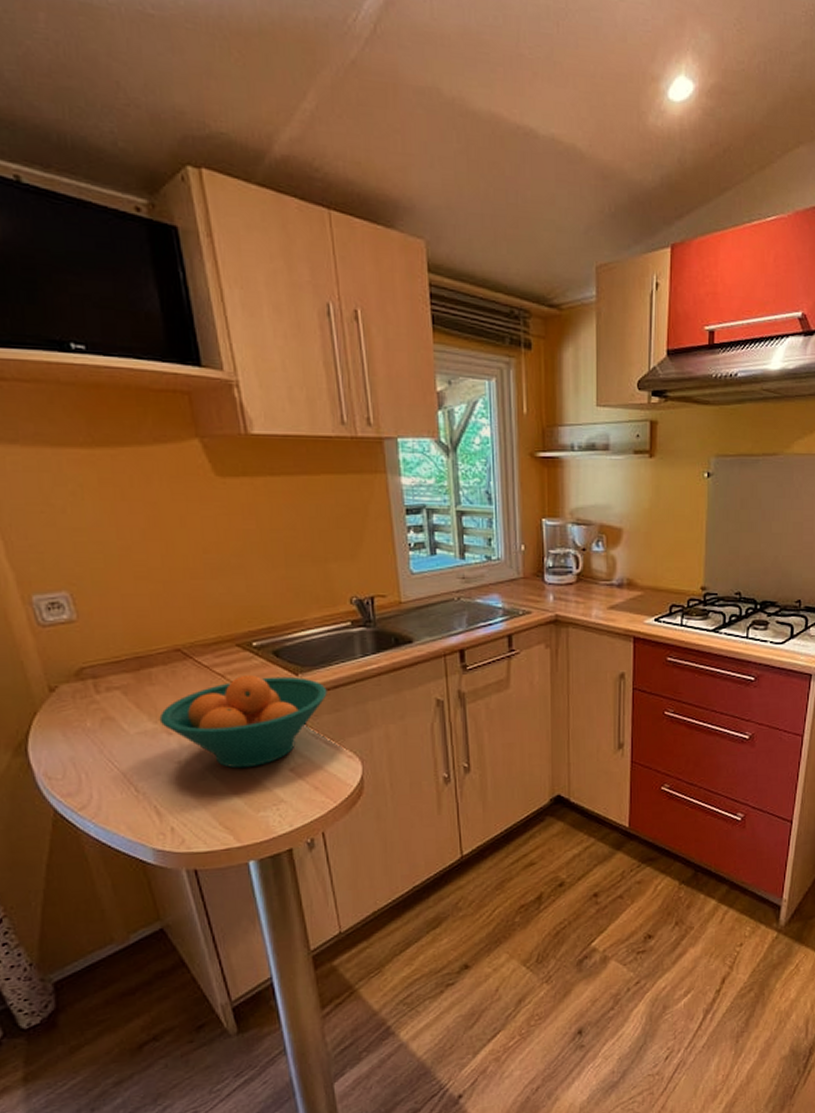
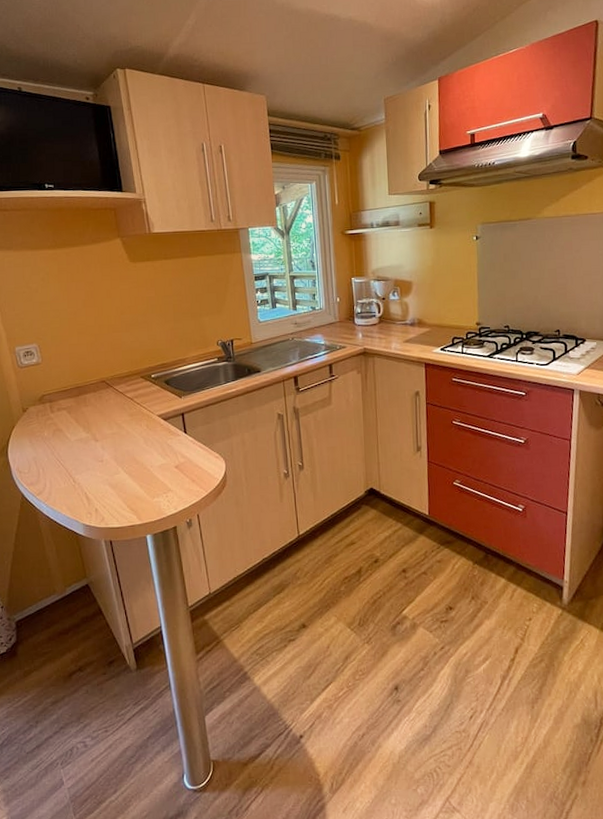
fruit bowl: present [159,674,327,769] -> none [90,397,201,466]

